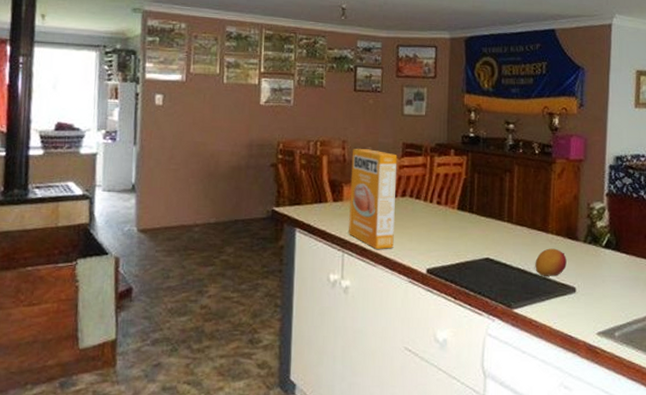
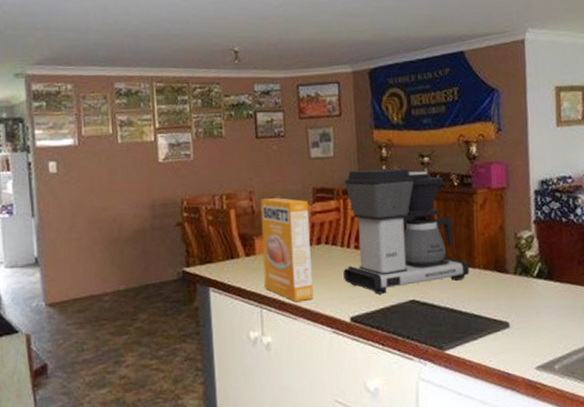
coffee maker: none [424,130,543,250] -> present [343,168,470,294]
fruit: present [535,248,567,276] -> none [464,283,498,314]

